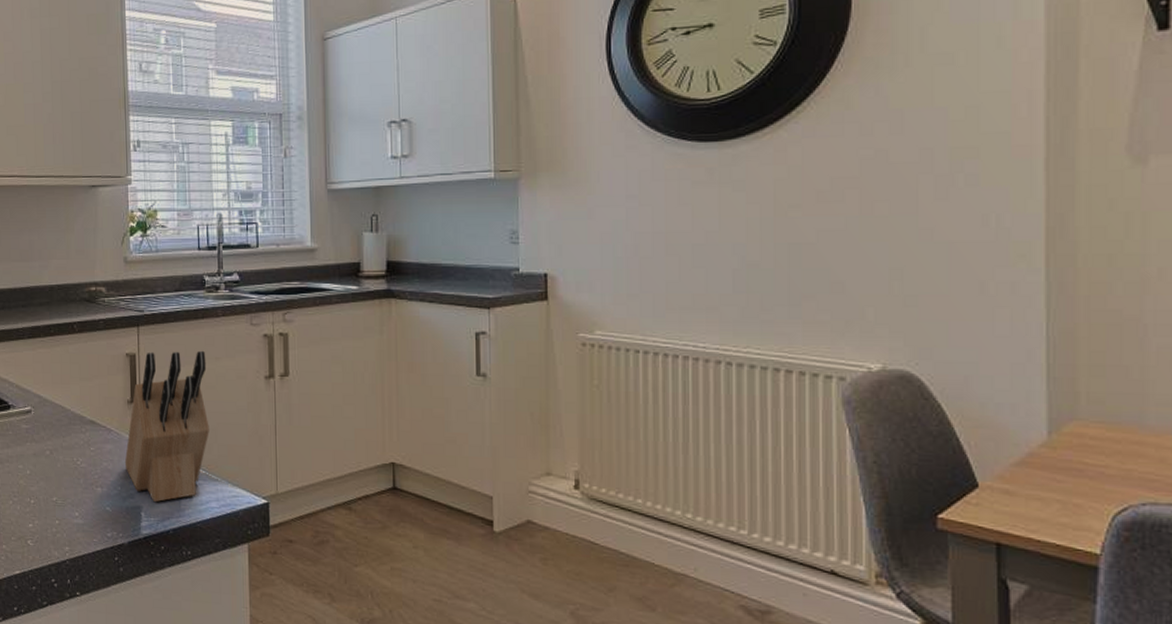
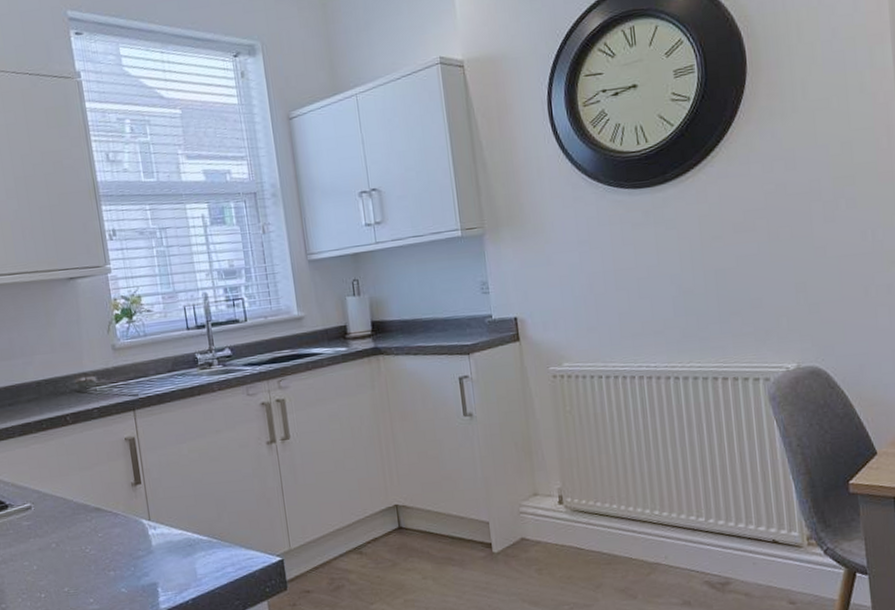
knife block: present [124,350,210,503] -> none [135,425,218,577]

